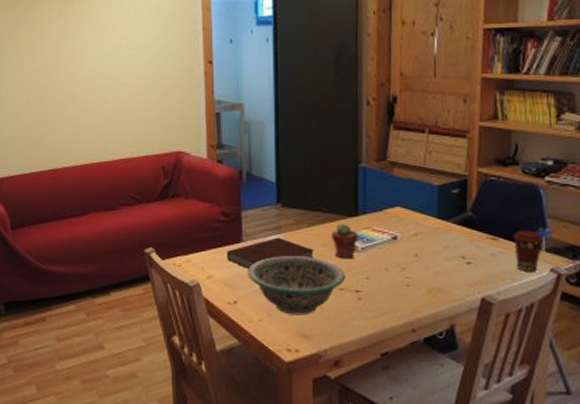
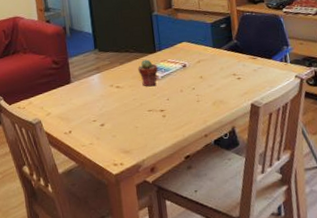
notebook: present [227,237,315,270] -> none [60,76,127,104]
decorative bowl: present [248,255,346,316] -> none [78,88,152,136]
coffee cup: present [513,230,543,272] -> none [267,49,288,80]

